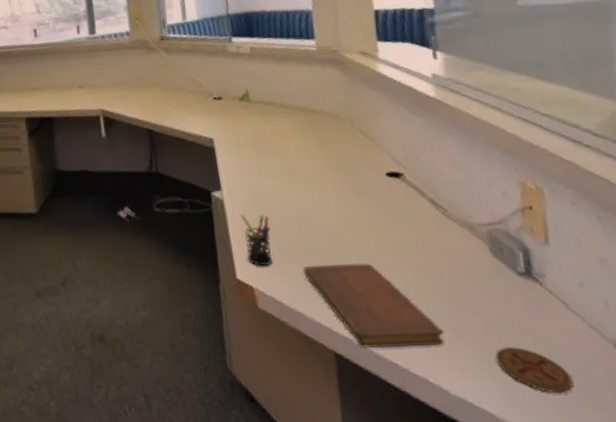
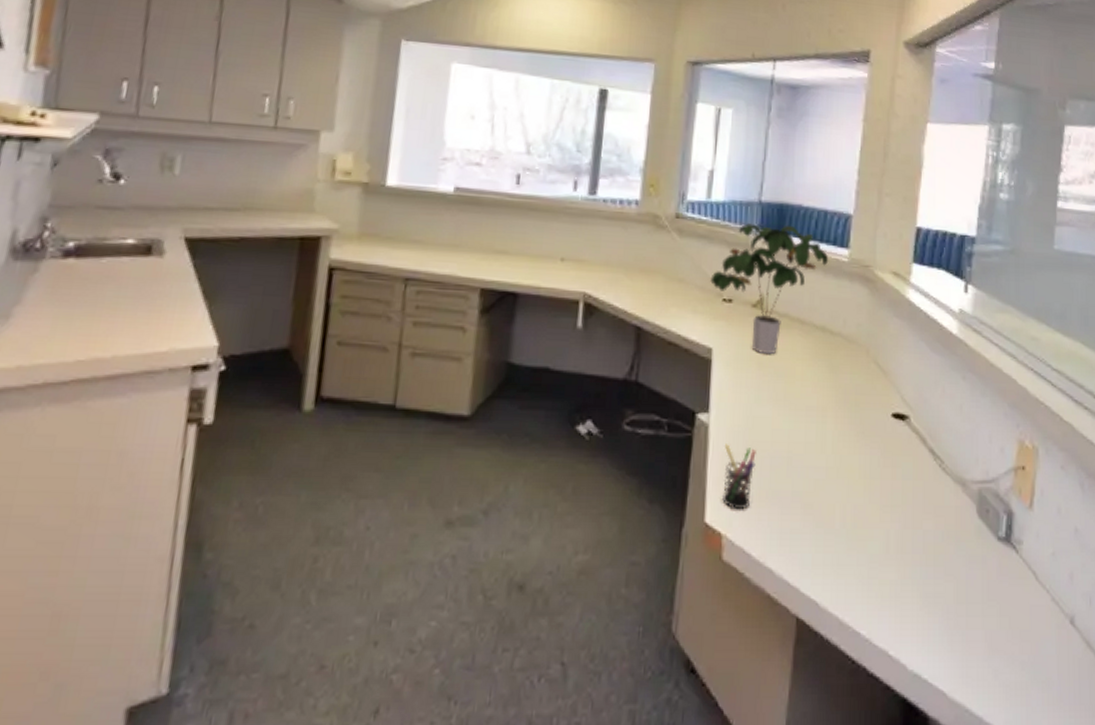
potted plant: none [199,29,299,138] -> present [710,223,829,355]
notebook: present [303,263,445,349] -> none [782,512,914,615]
coaster: present [495,347,573,393] -> none [959,619,1025,670]

